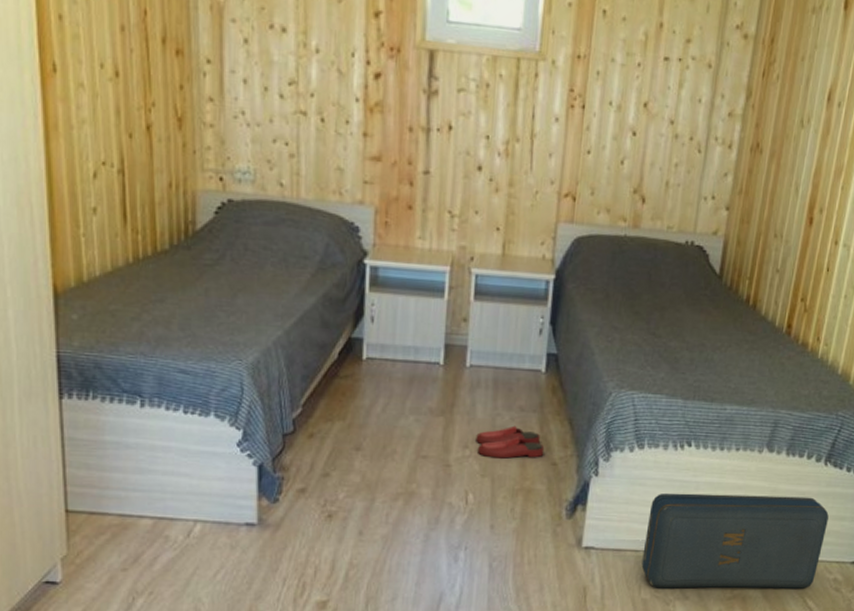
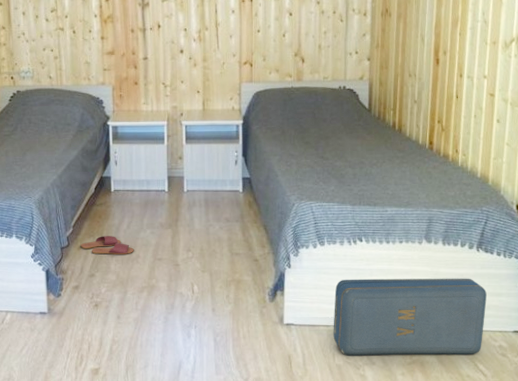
slippers: none [312,421,390,448] -> present [80,236,134,255]
slippers: present [476,425,545,459] -> none [196,232,248,258]

